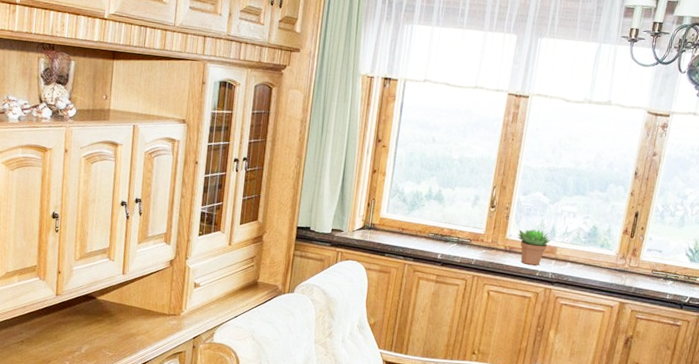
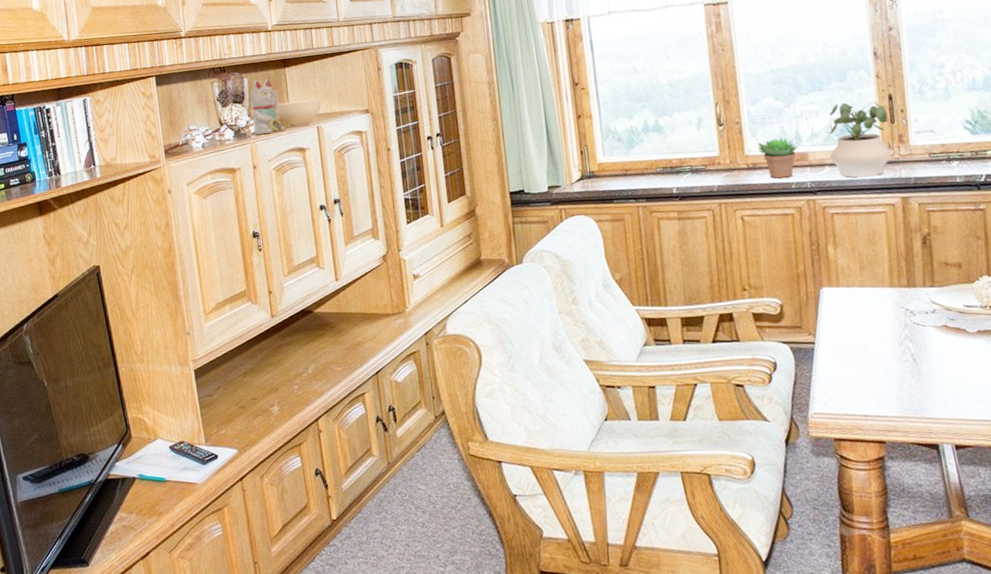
decorative figurine: none [72,65,103,123] -> present [249,79,286,136]
bowl: none [97,94,143,123] -> present [276,98,322,128]
potted plant: none [574,211,631,280] -> present [828,100,892,178]

